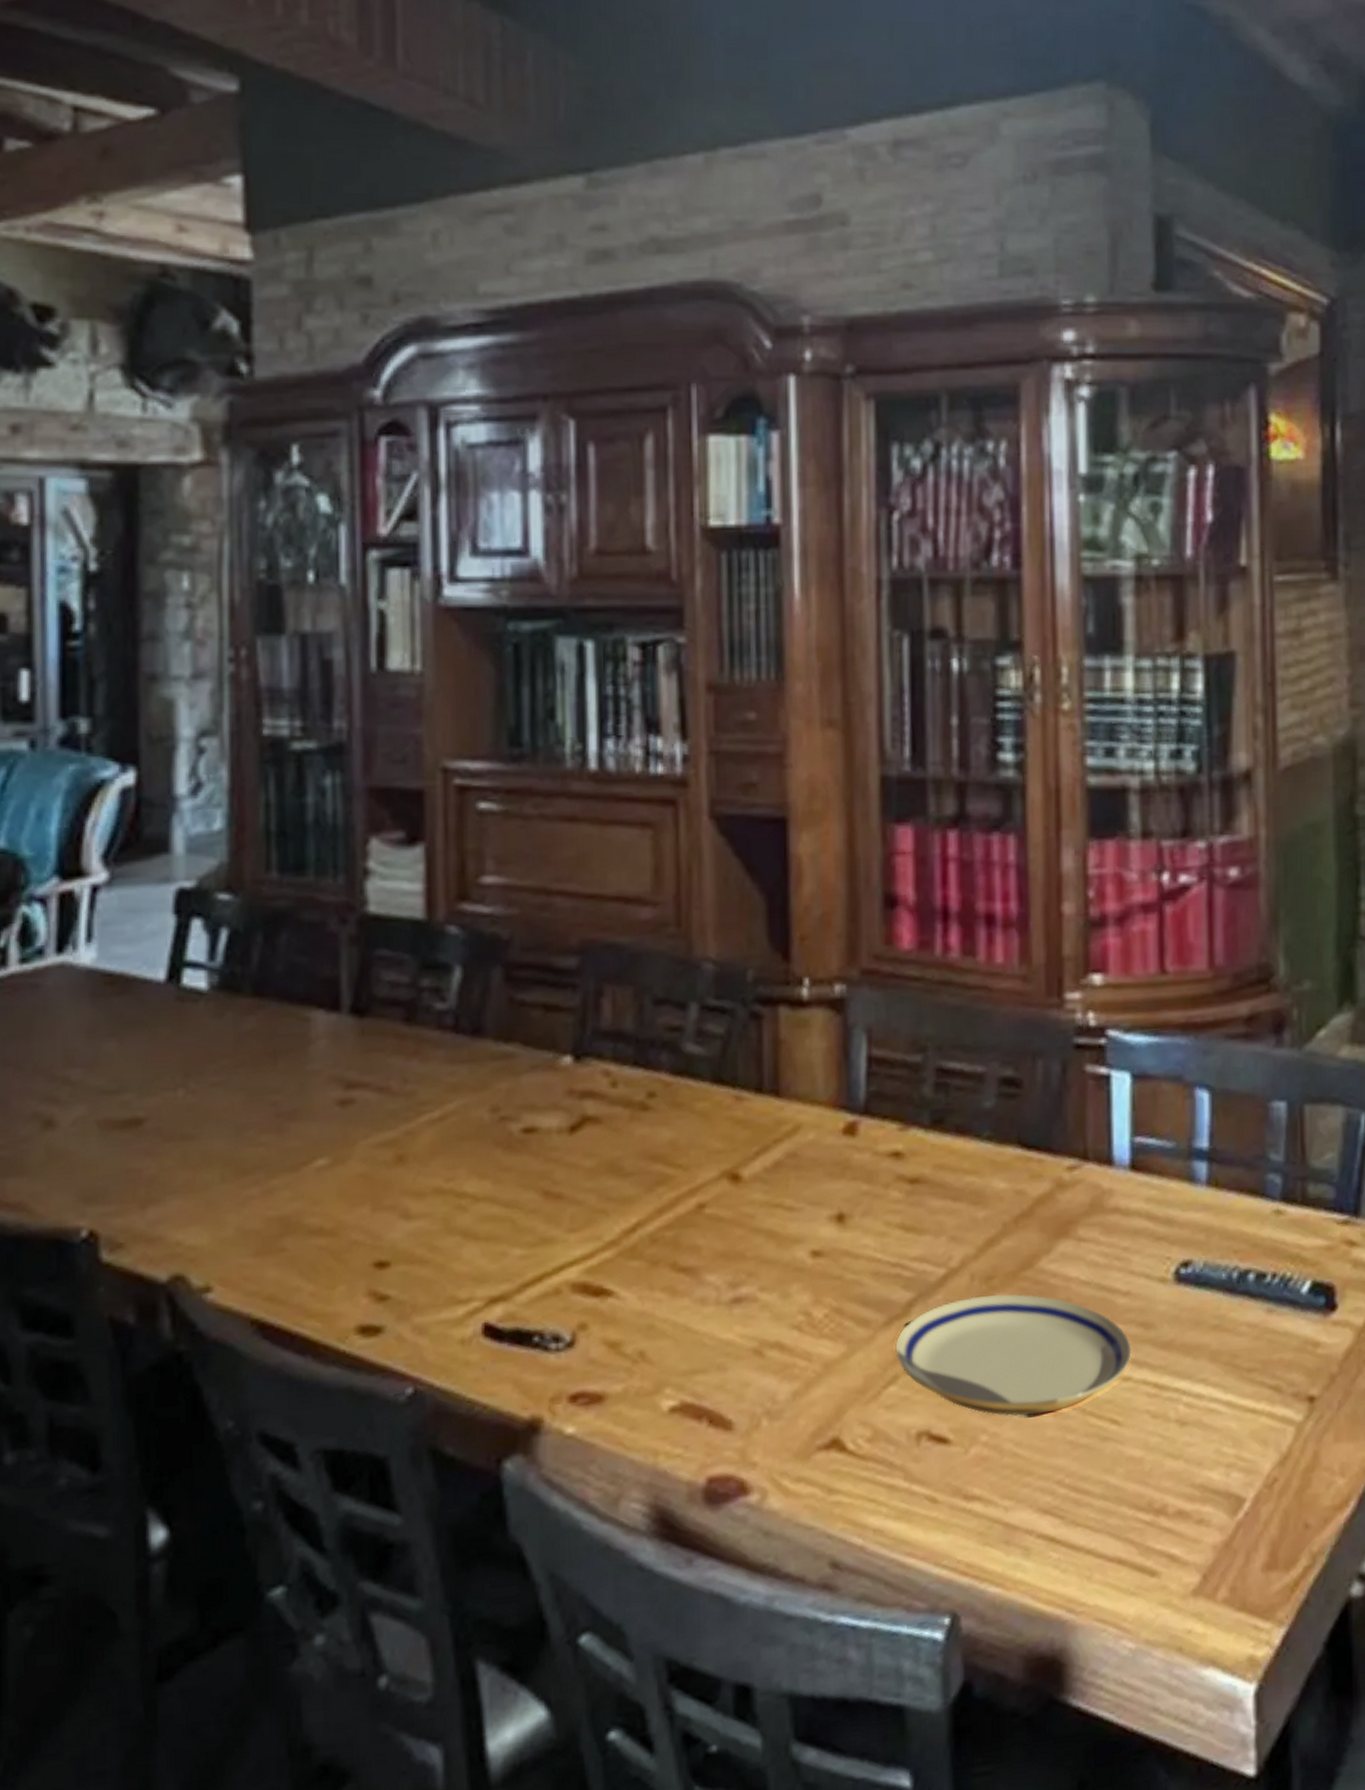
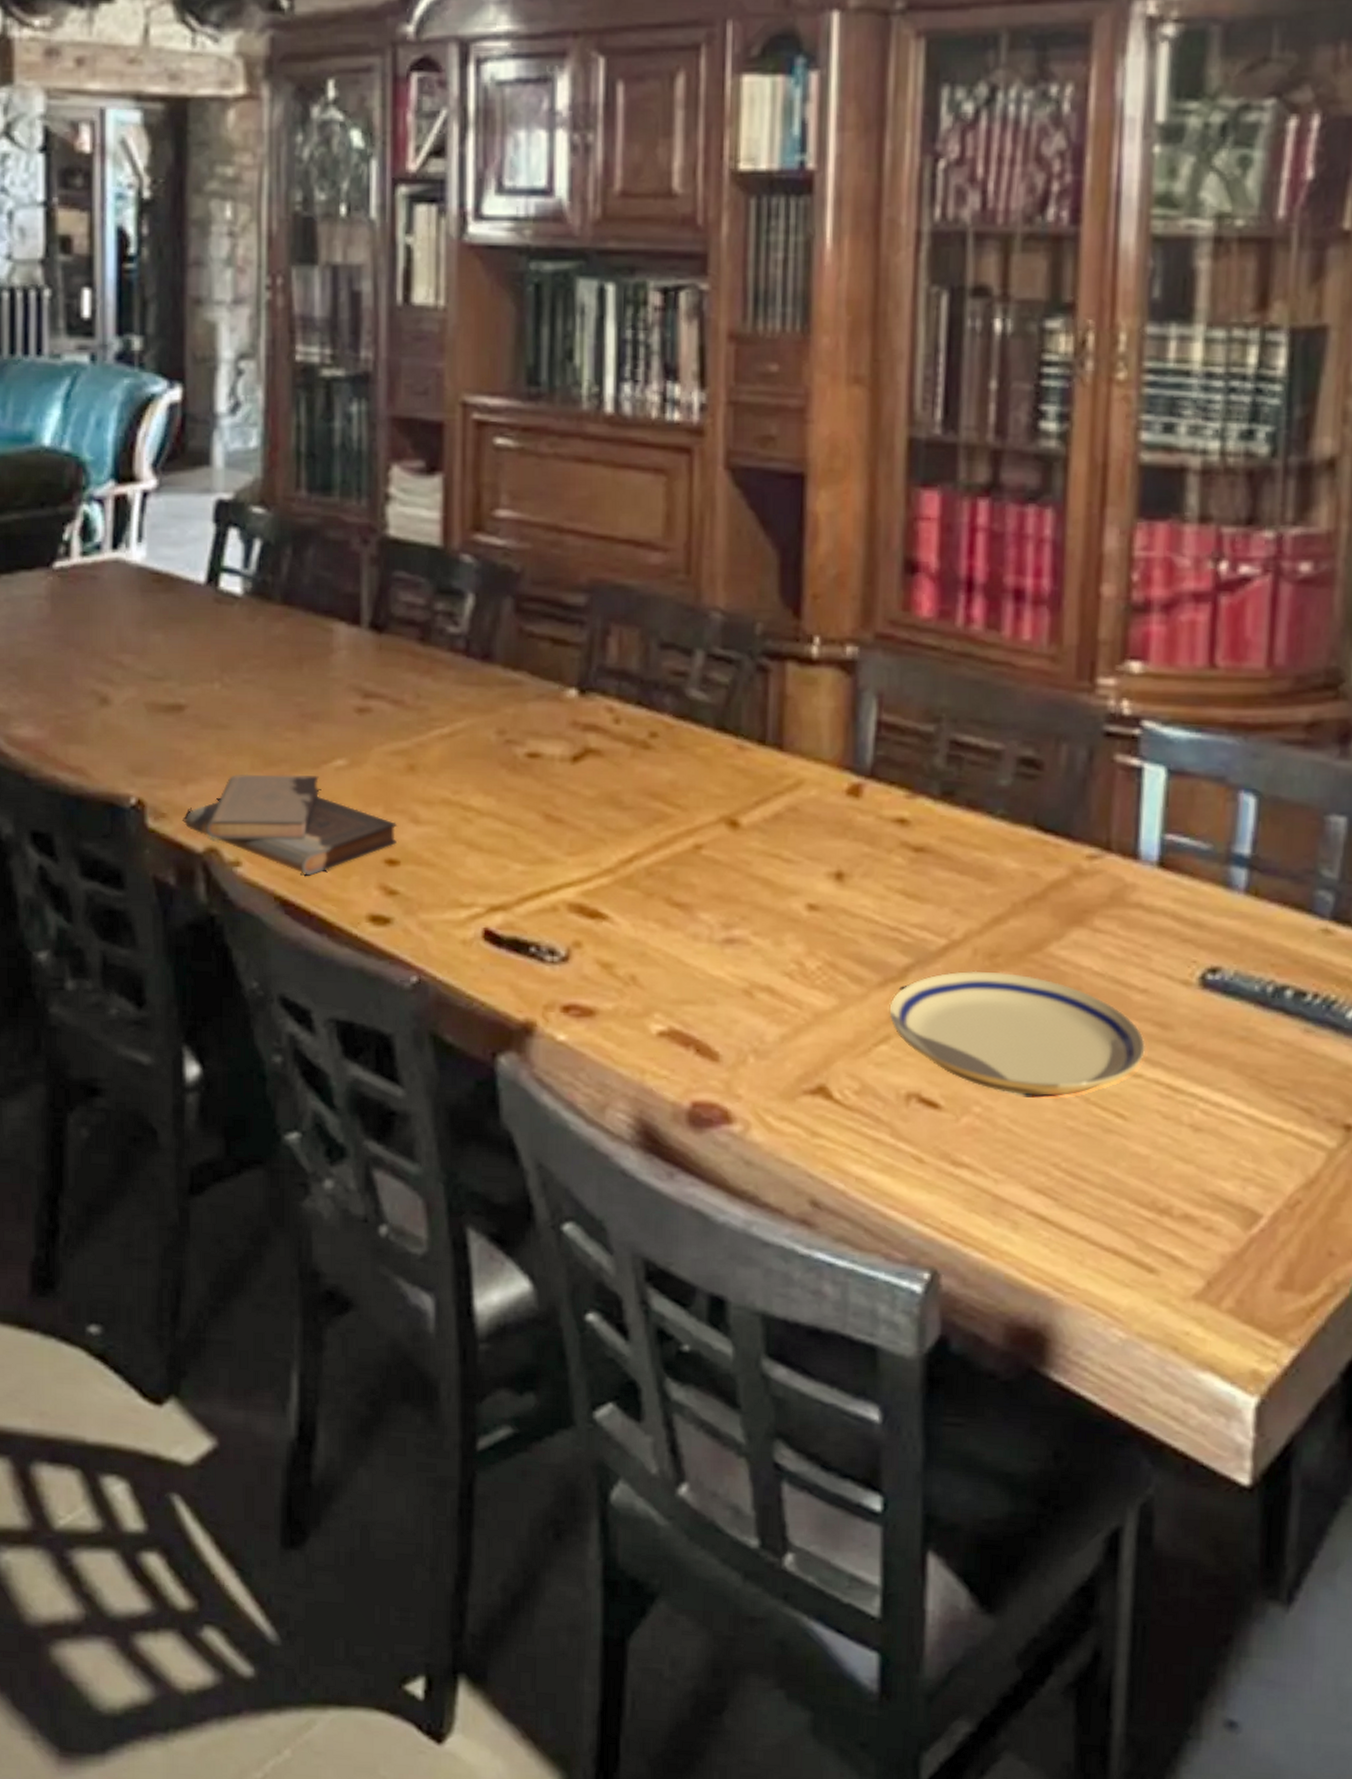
diary: none [146,1180,386,1291] -> present [185,774,397,875]

